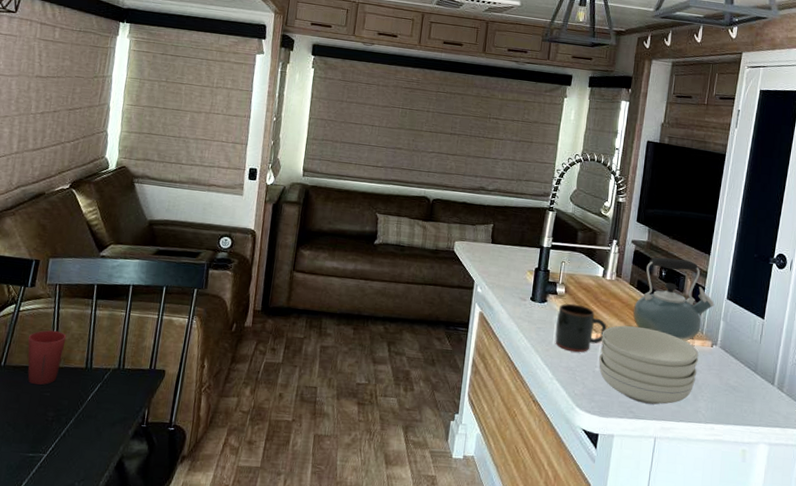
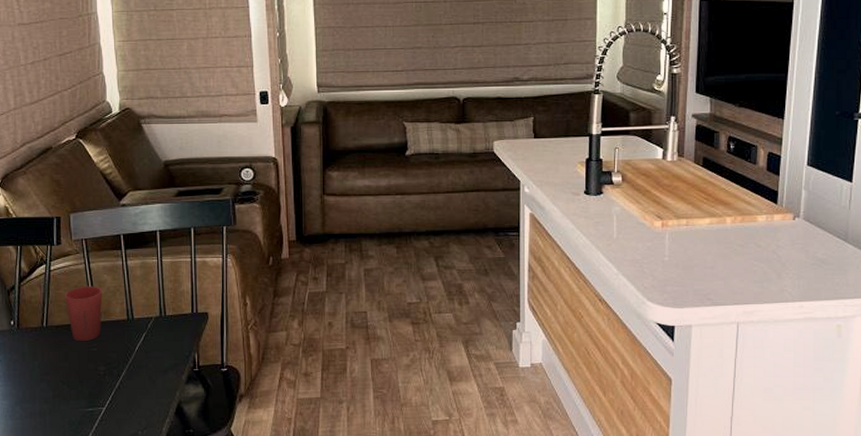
mug: present [555,303,607,352] -> none [615,192,673,244]
bowl: present [599,325,699,405] -> none [668,207,779,289]
kettle: present [632,257,715,341] -> none [700,128,794,217]

